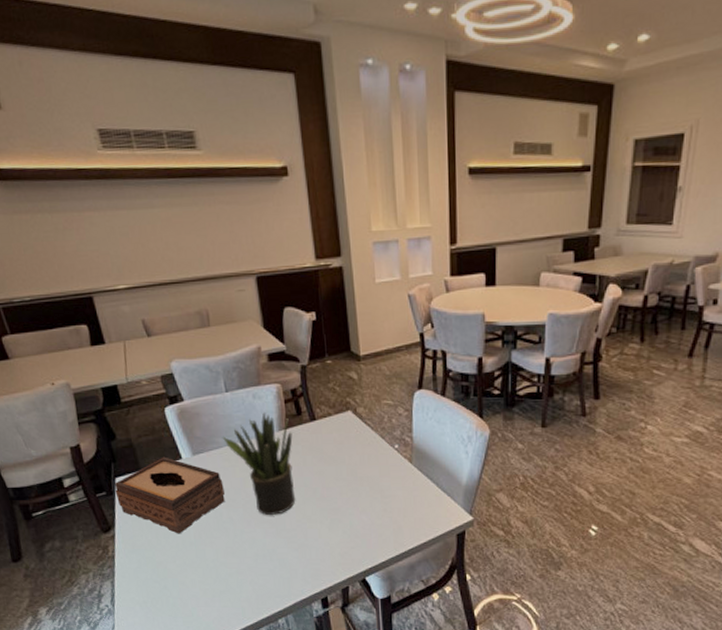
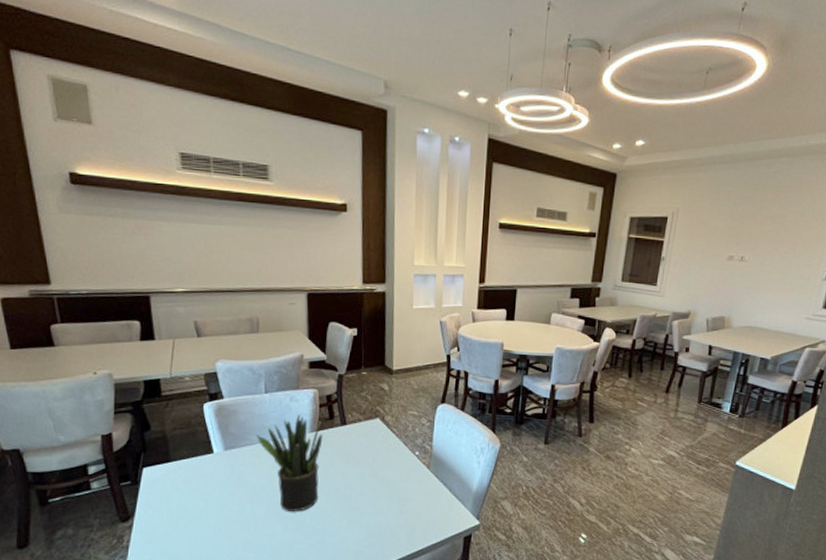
tissue box: present [114,456,225,534] -> none [140,450,251,527]

